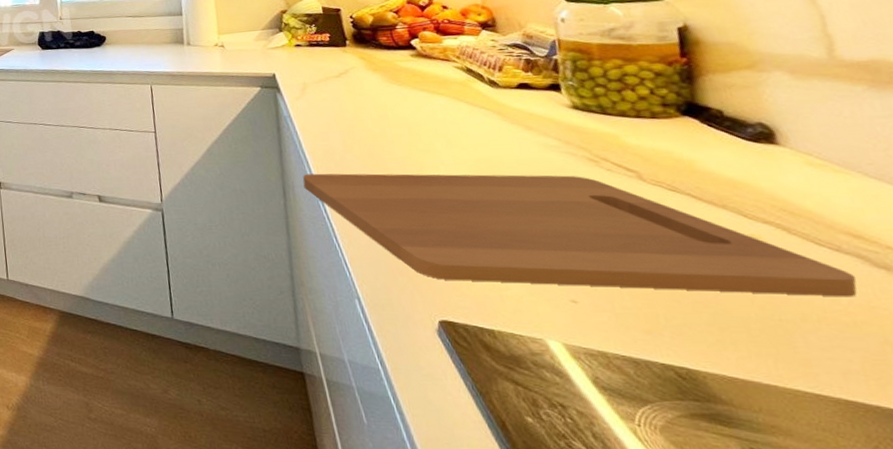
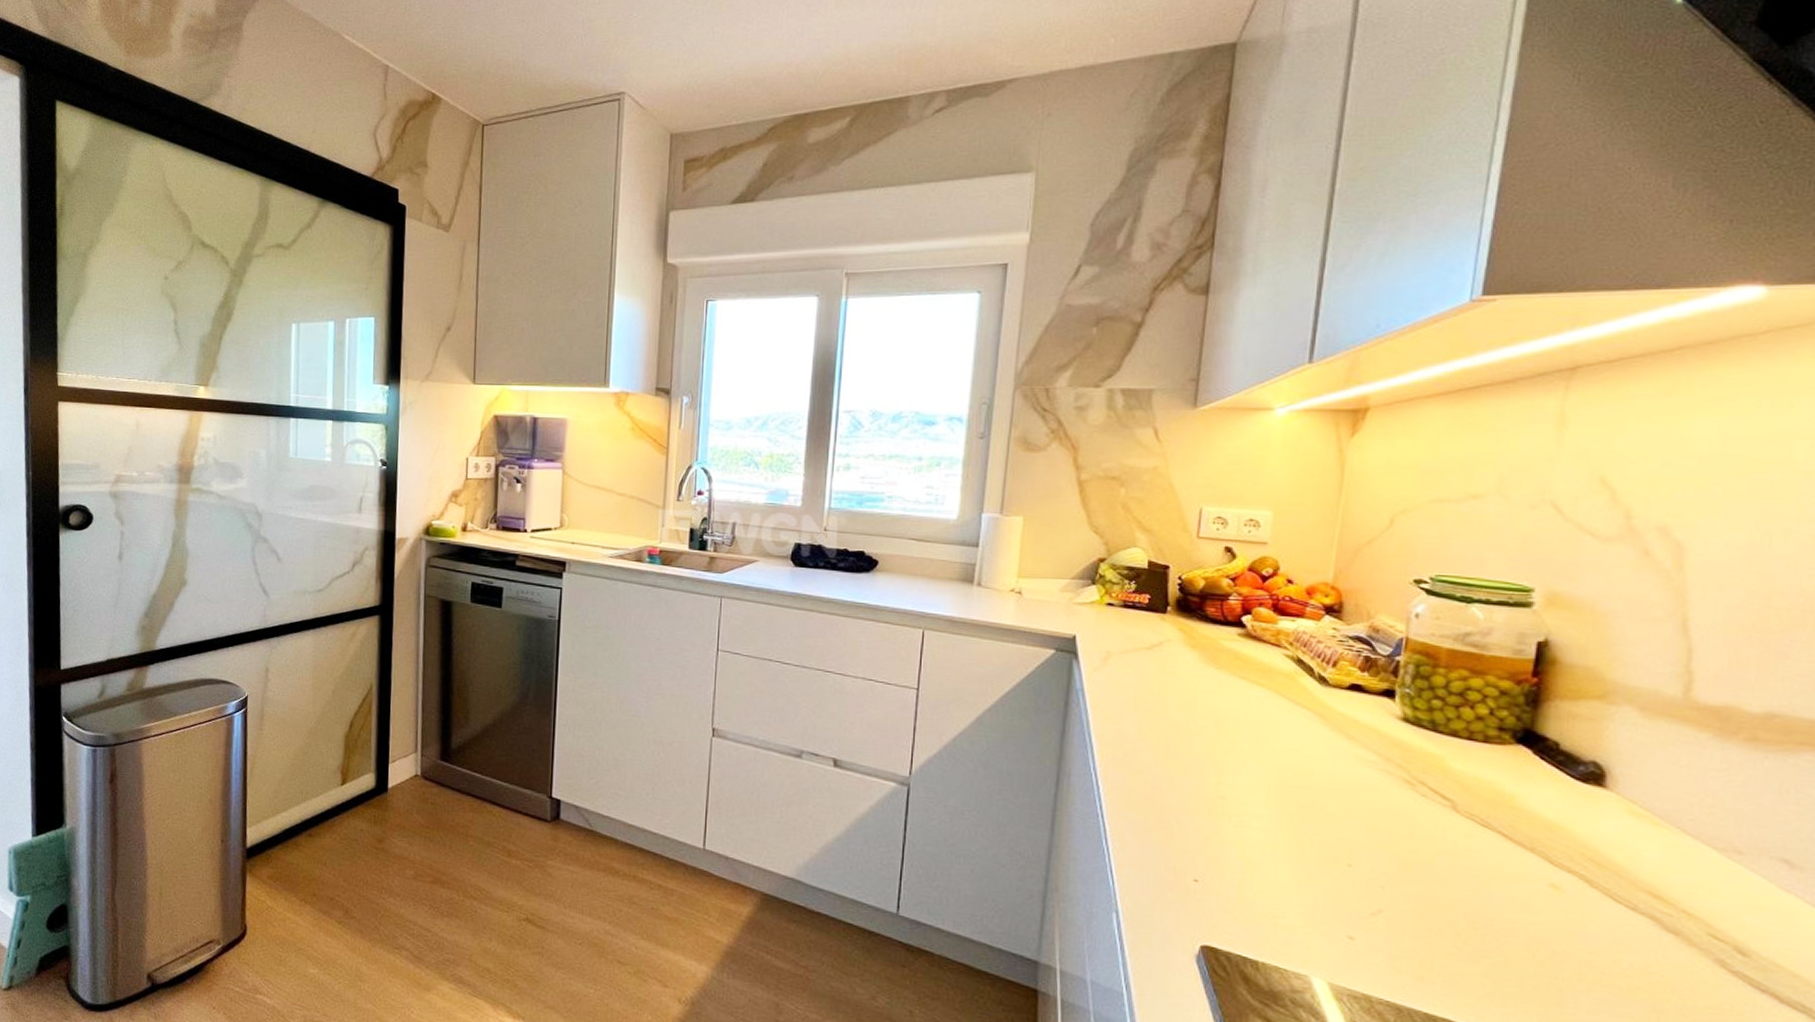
cutting board: present [302,173,857,297] -> none [1082,761,1644,960]

